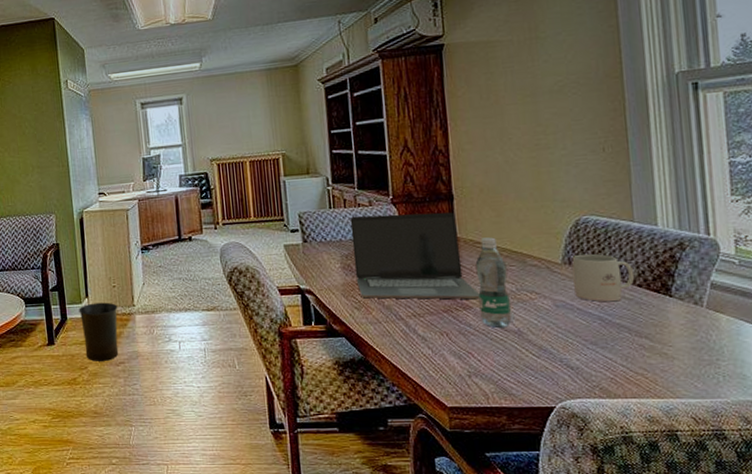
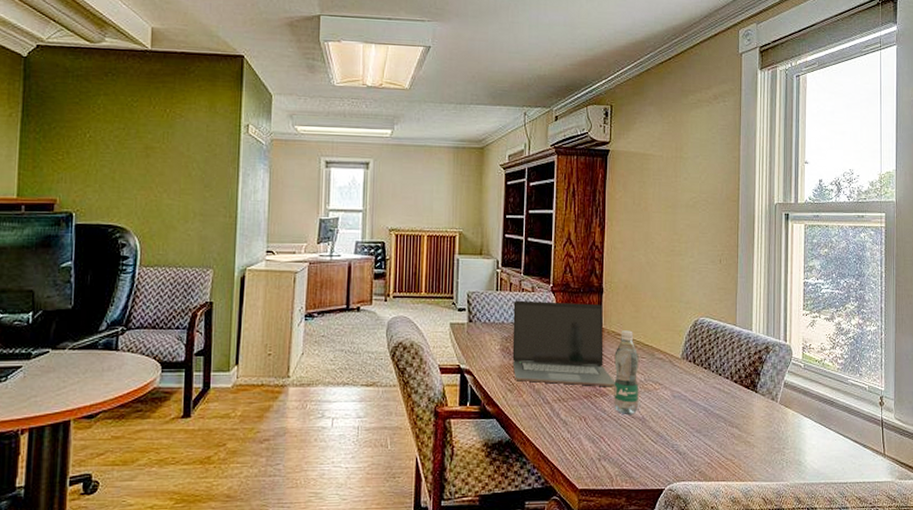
waste bin: present [78,302,119,361] -> none [225,371,271,438]
mug: present [571,253,635,302] -> none [687,351,733,395]

